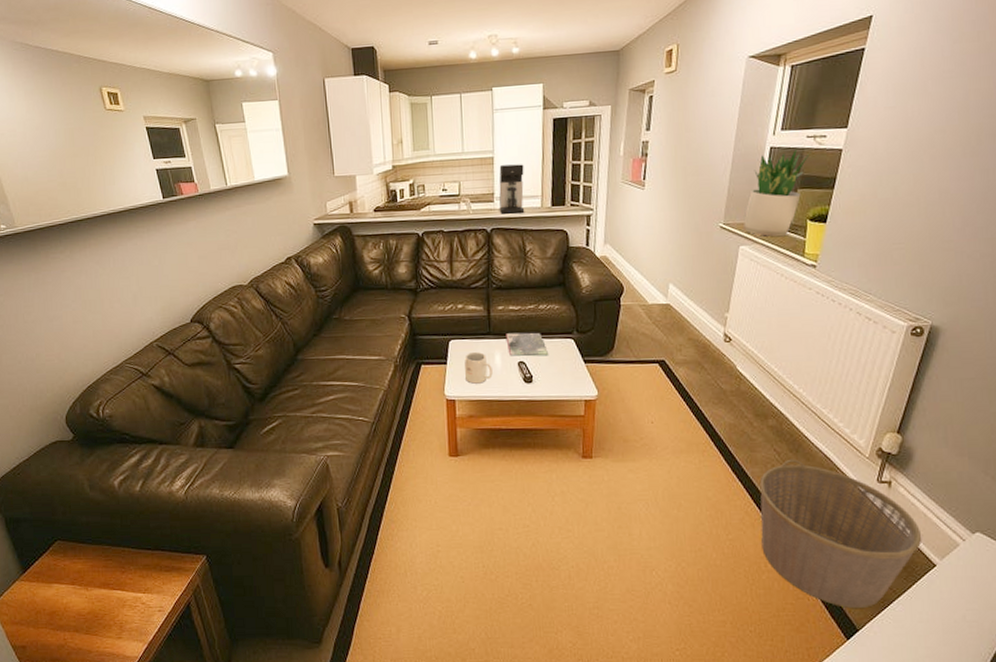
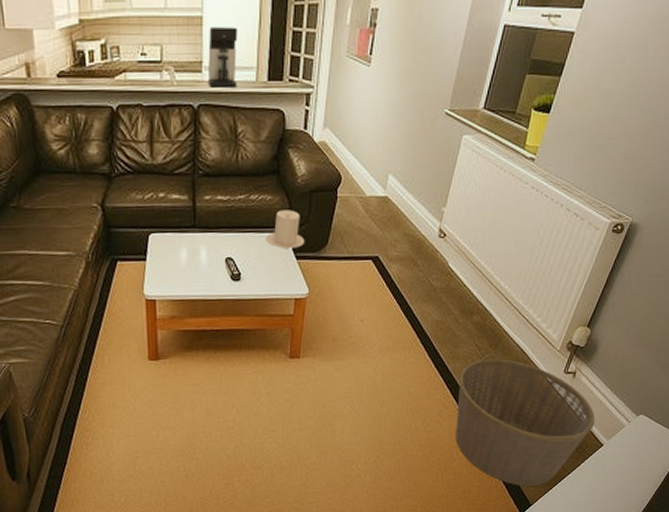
mug: present [465,352,493,384] -> none [166,247,197,282]
magazine: present [505,332,548,356] -> none [212,225,258,252]
candle: none [556,317,592,353] -> present [267,210,305,249]
planter: present [743,149,812,237] -> none [468,28,544,127]

